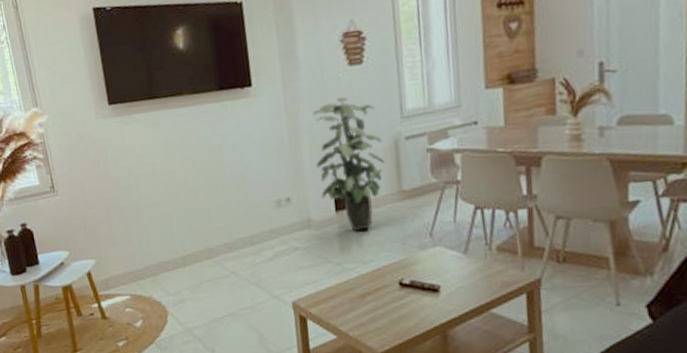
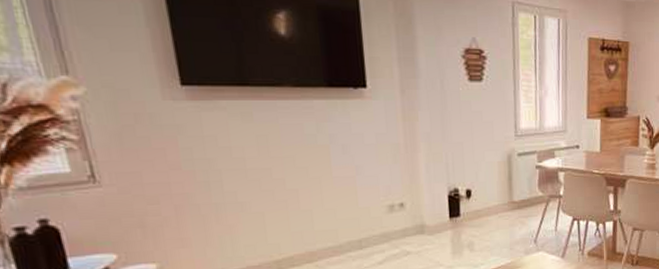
indoor plant: present [313,96,385,231] -> none [431,110,499,237]

